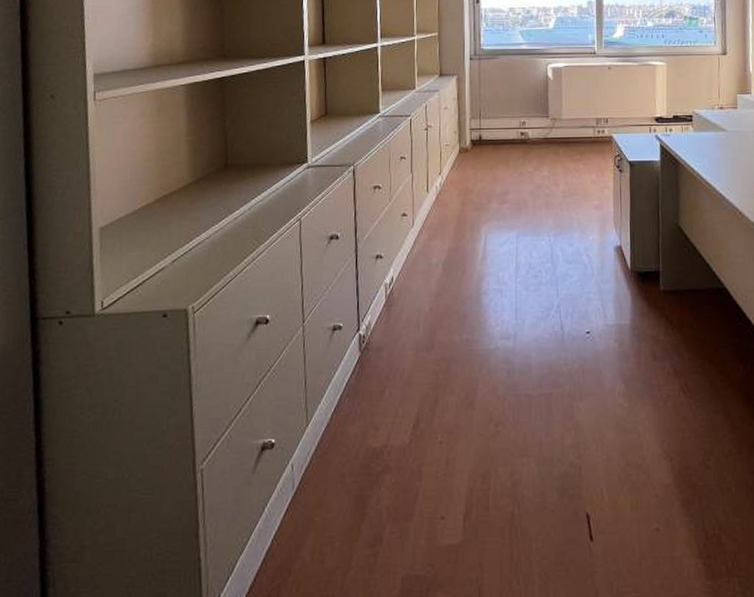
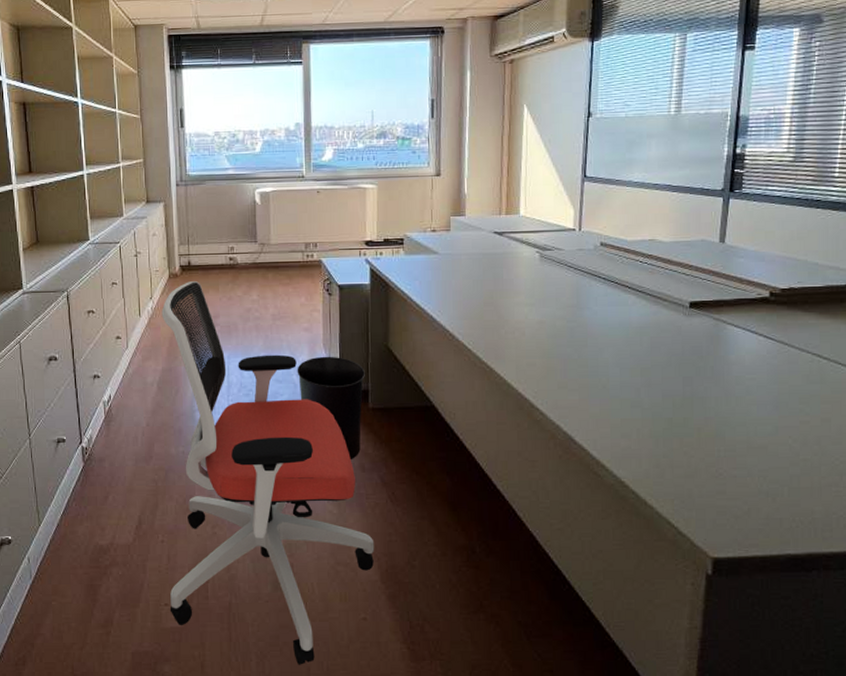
office chair: none [446,156,667,587] -> present [161,281,375,665]
waste bin: none [587,235,656,346] -> present [297,356,365,459]

